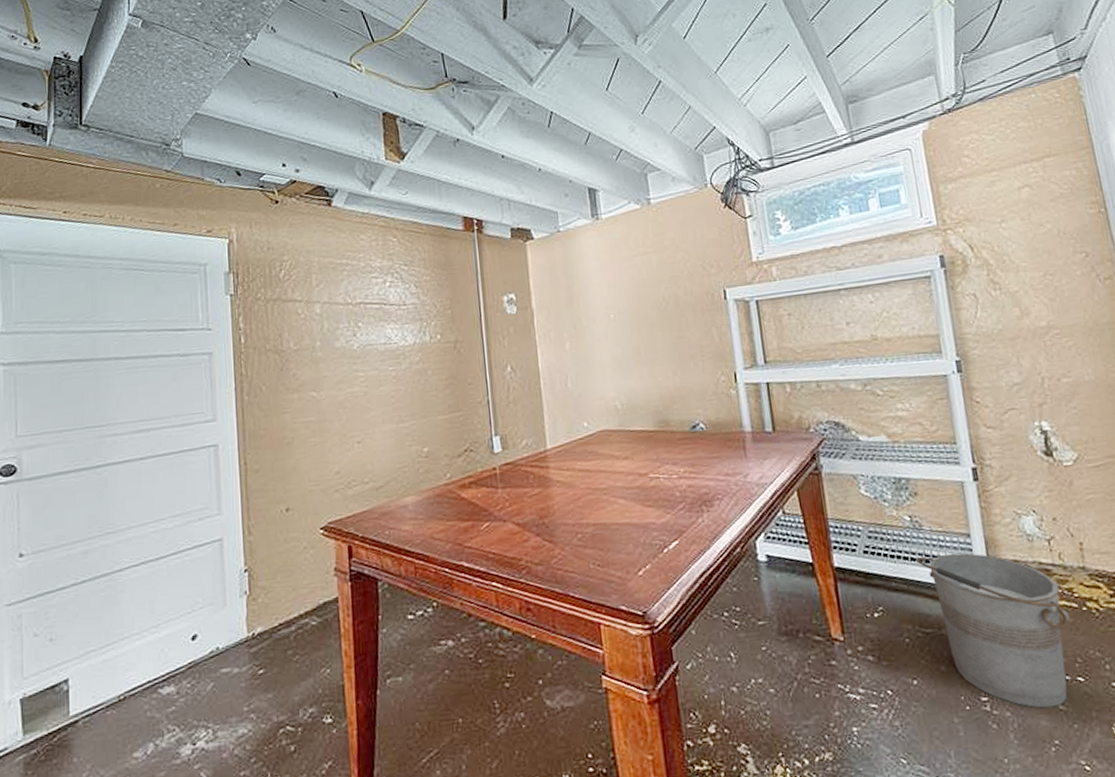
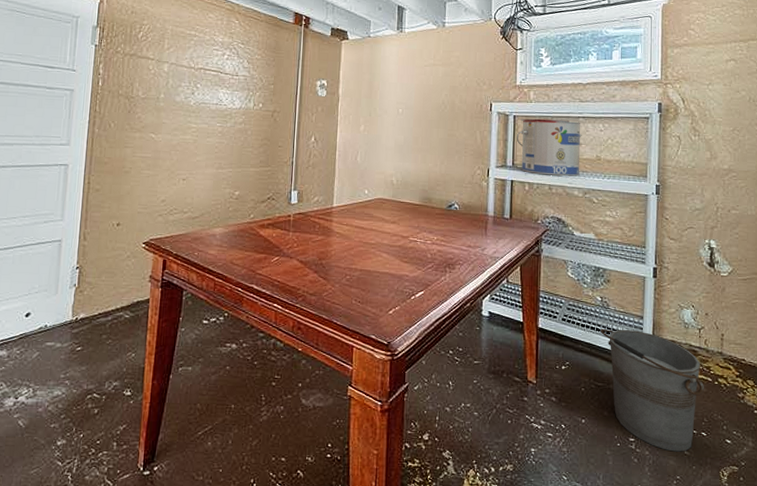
paint can: none [763,295,854,370] -> present [516,118,582,177]

